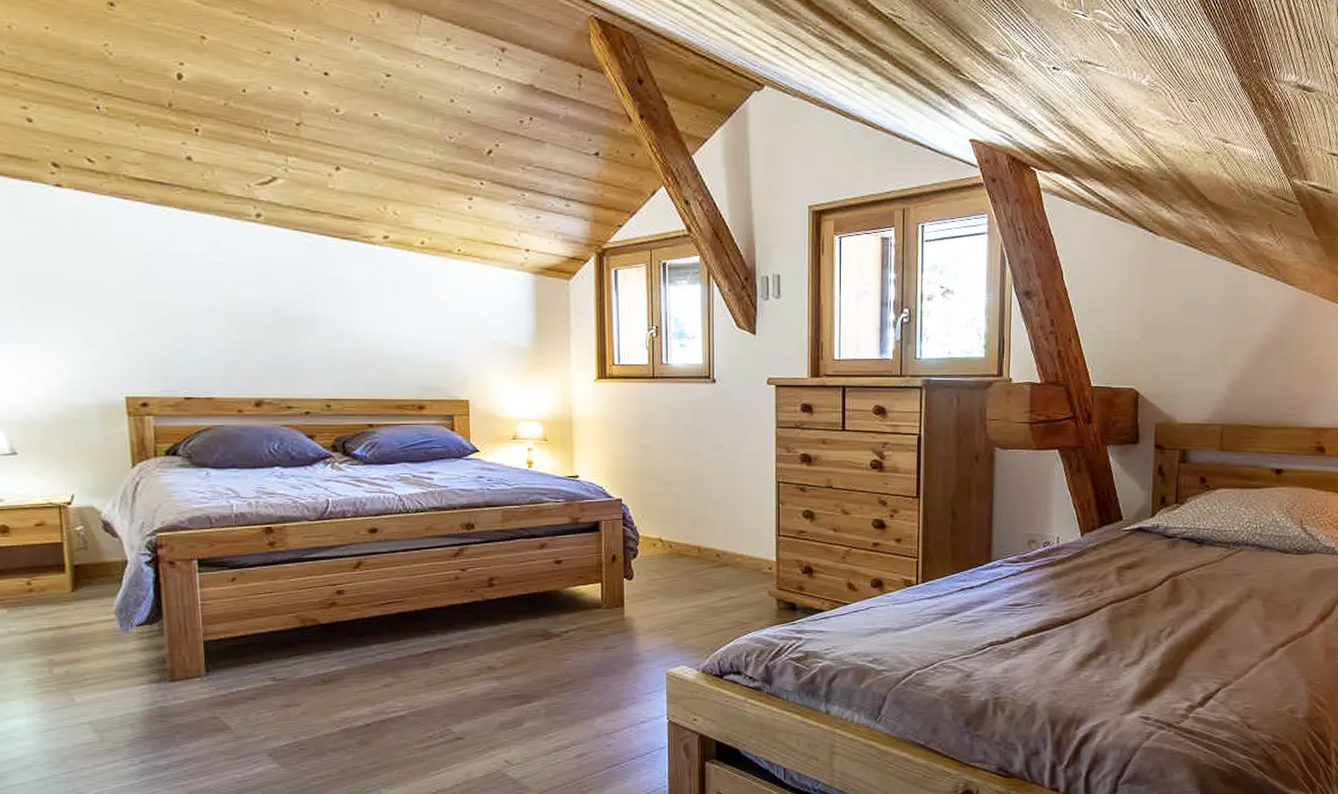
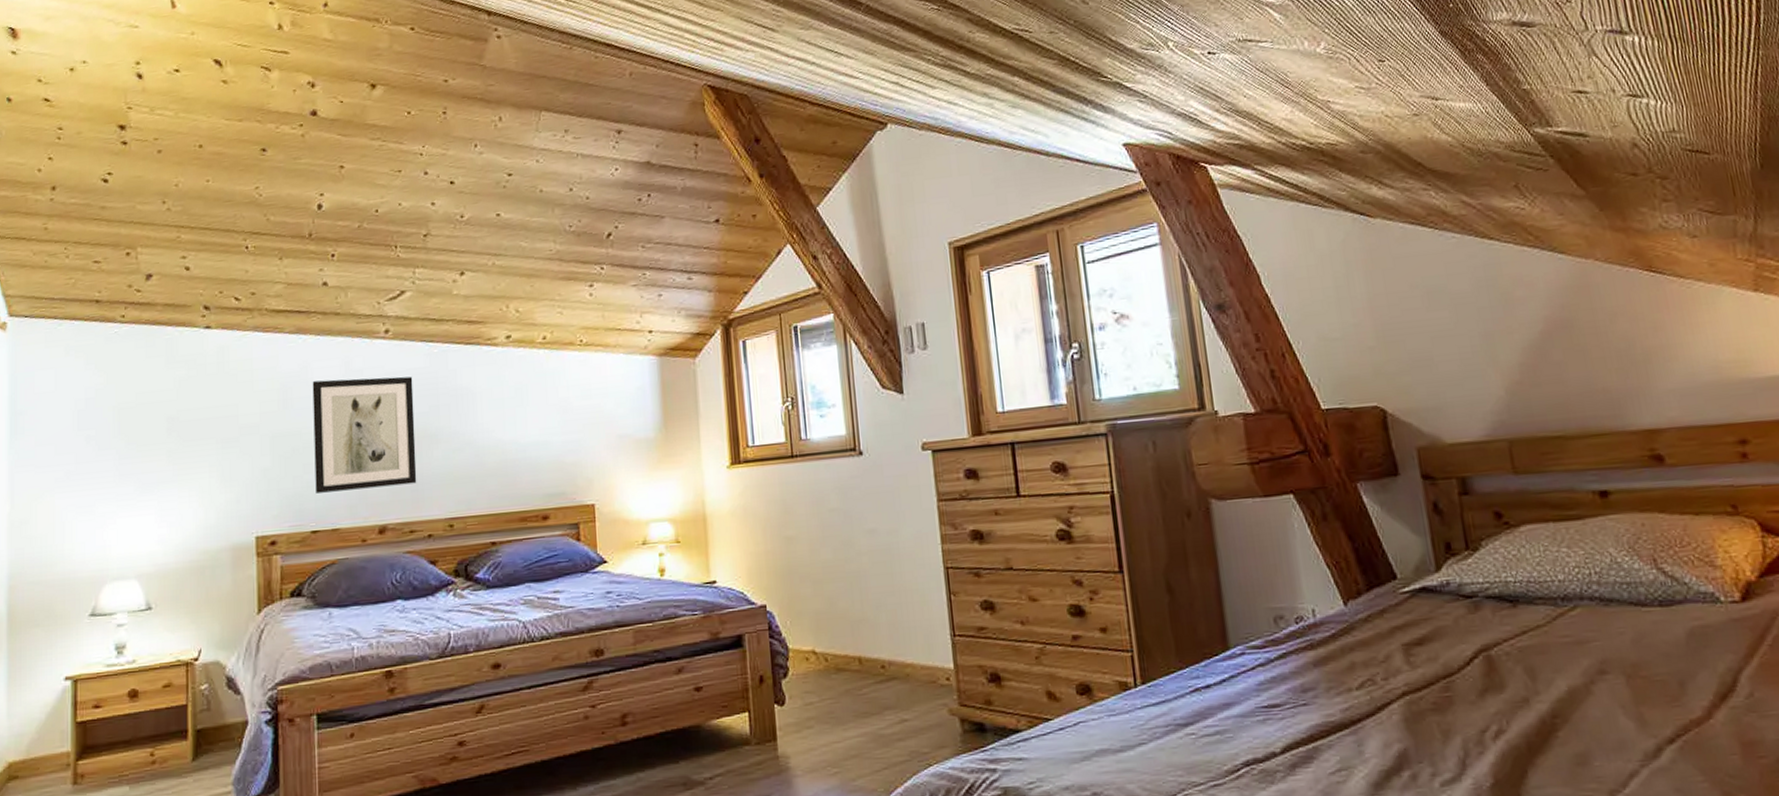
wall art: none [179,255,293,364] -> present [312,376,417,493]

